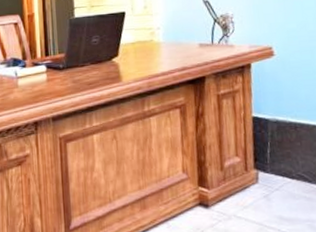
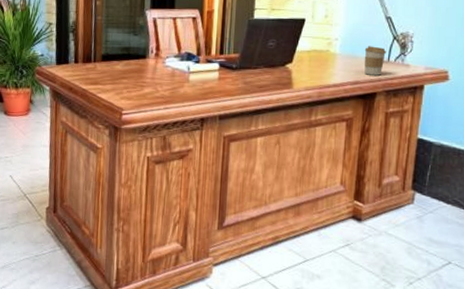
coffee cup: none [187,31,210,60] -> present [364,46,387,76]

